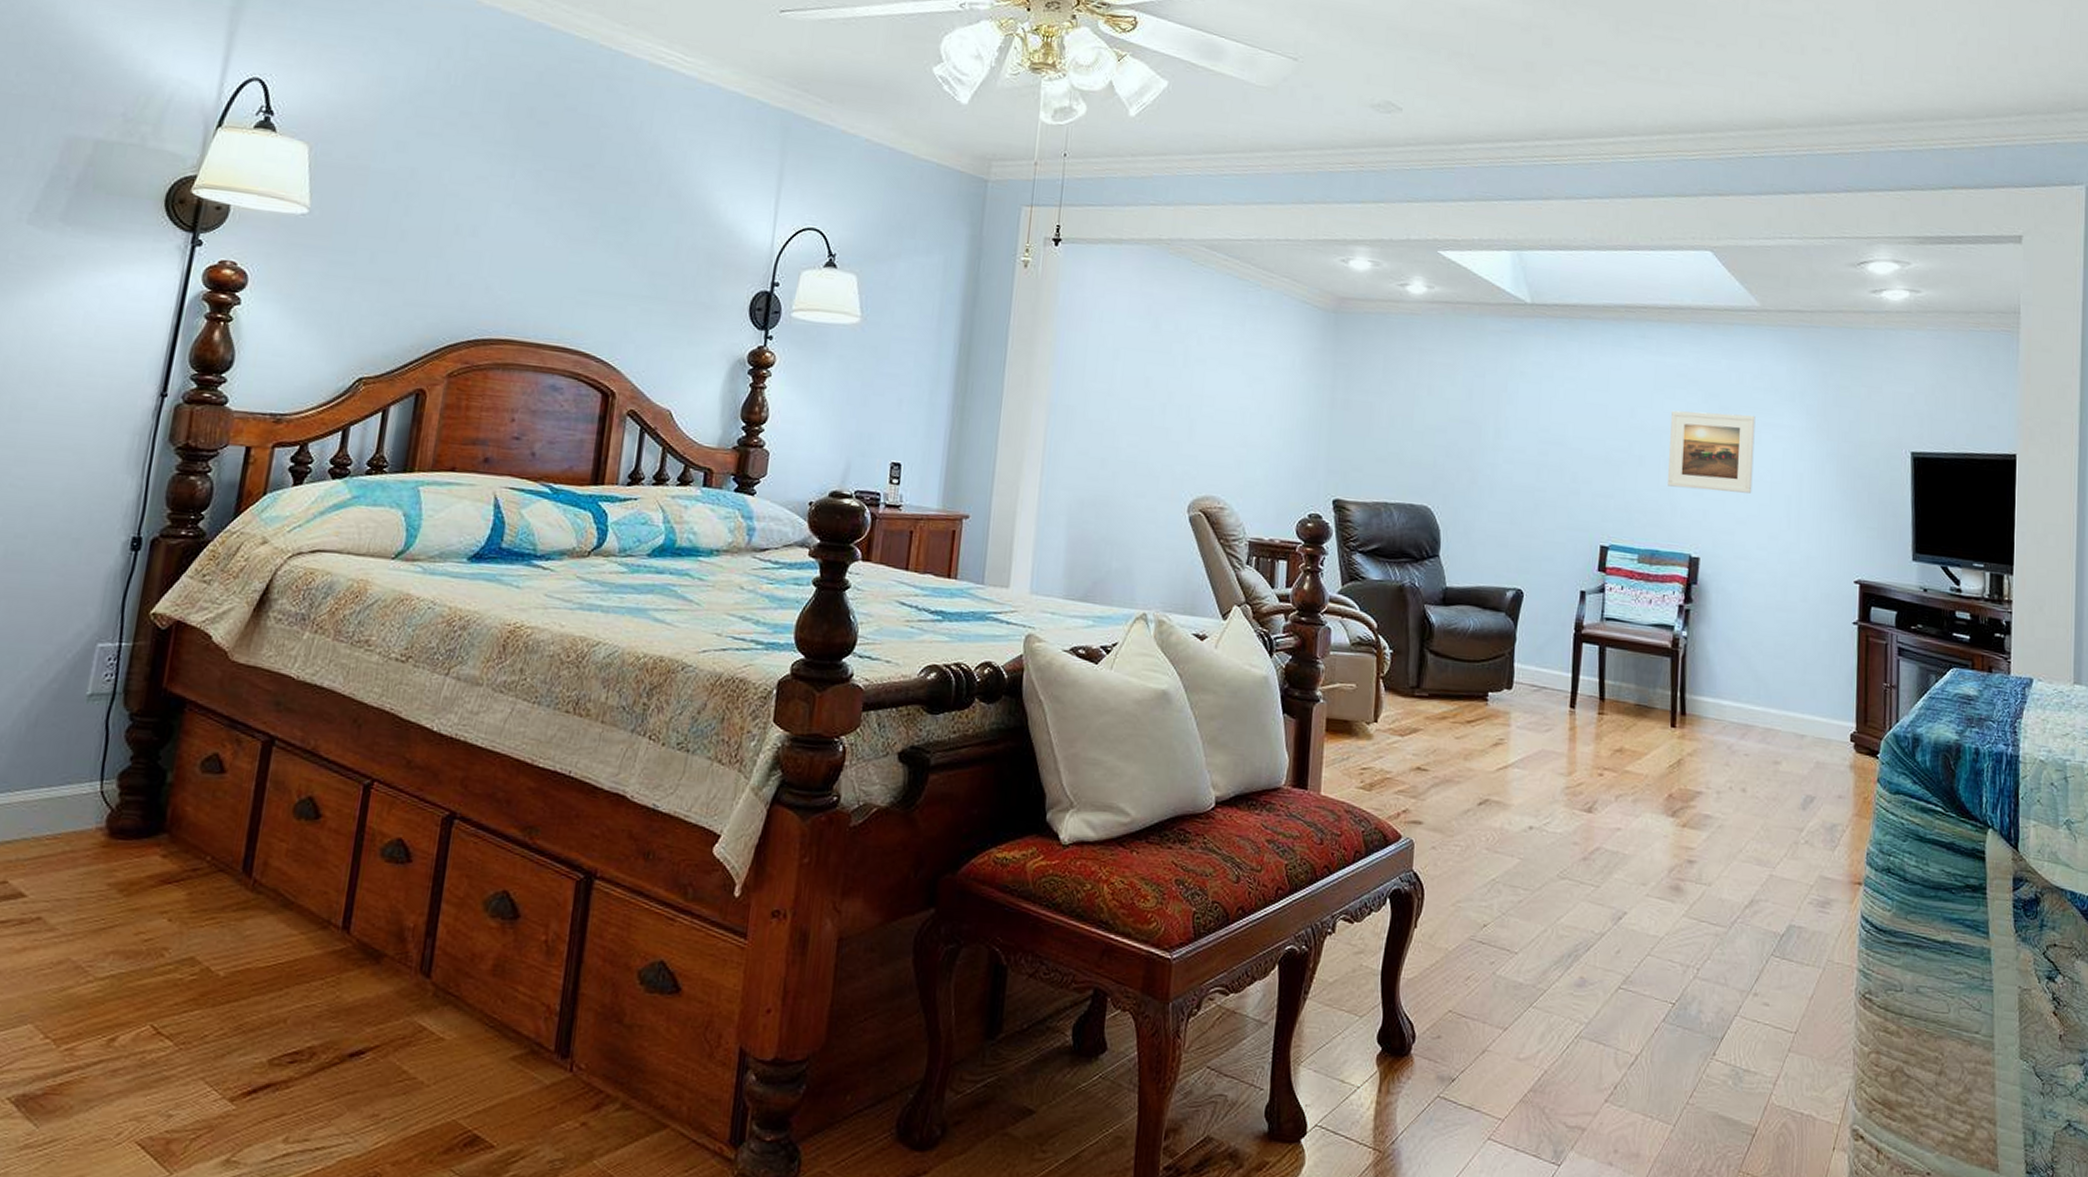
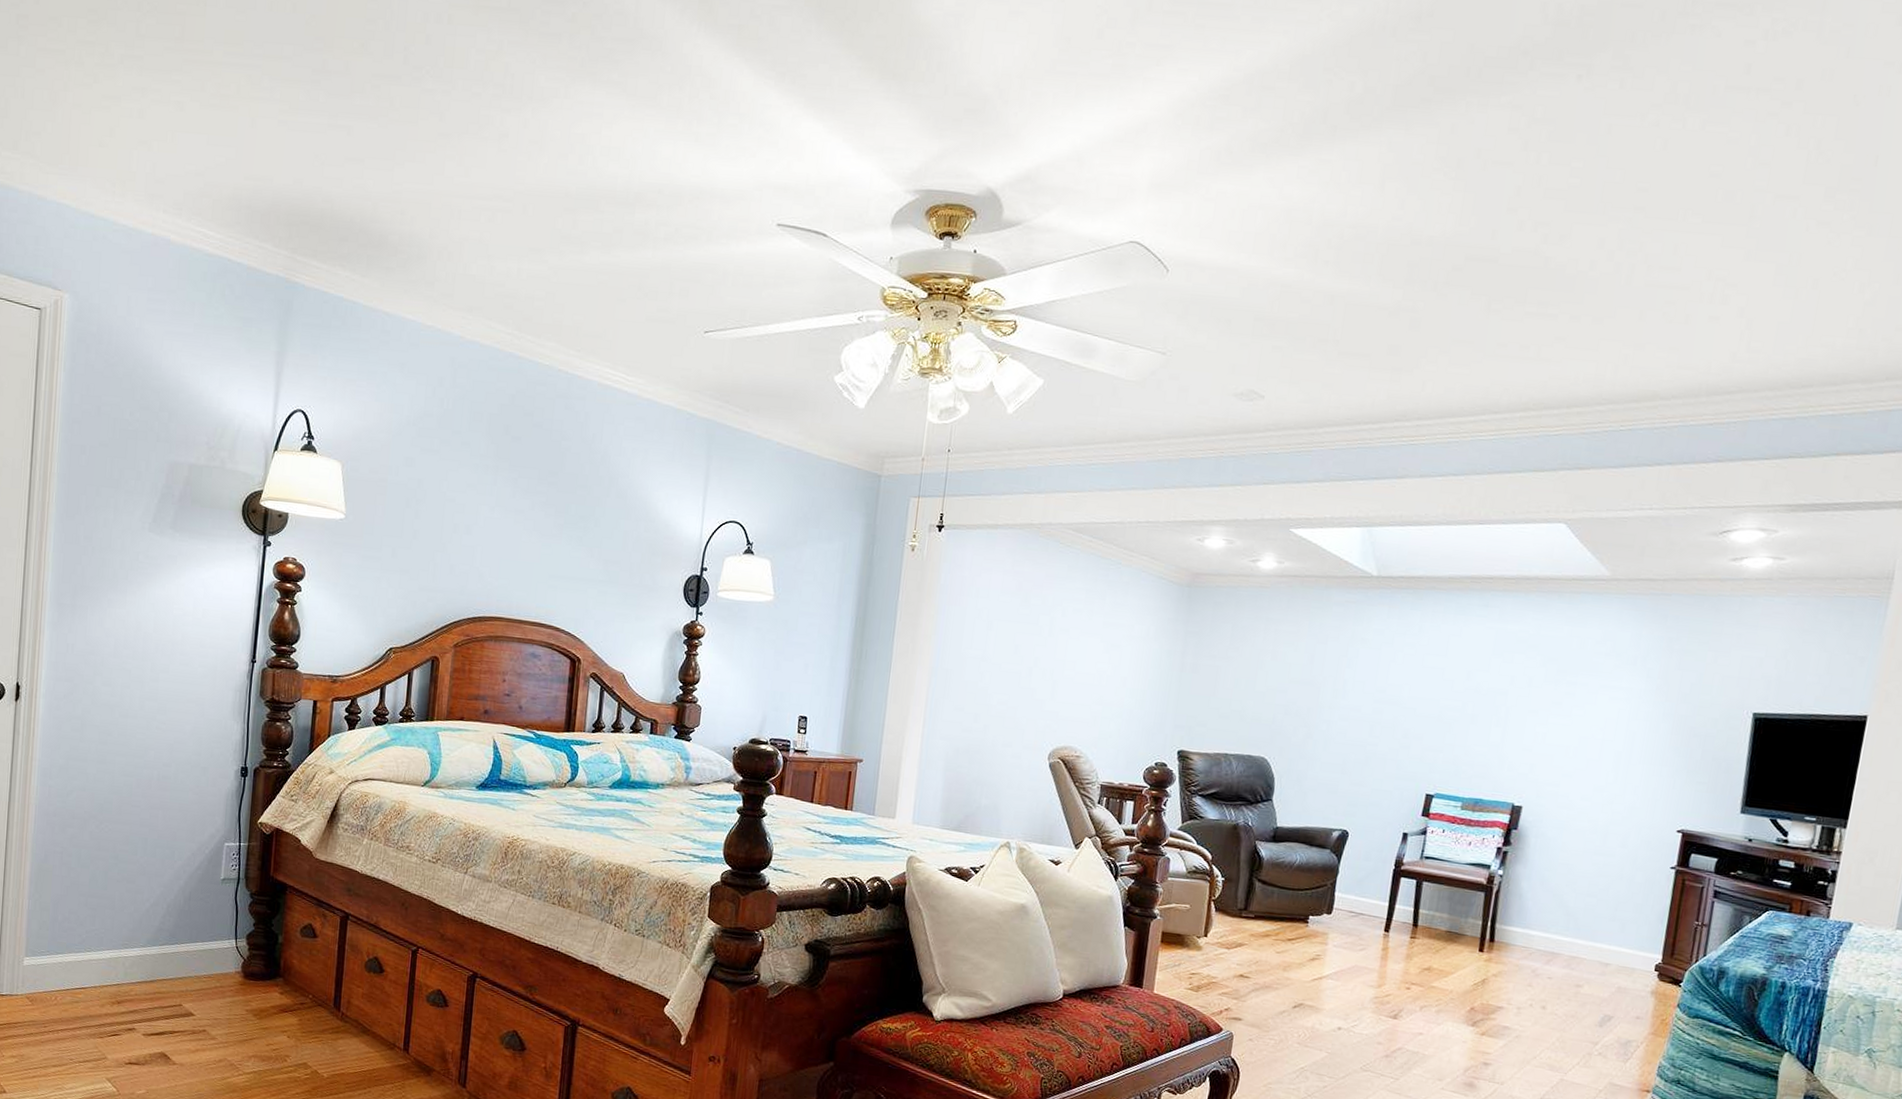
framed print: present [1667,410,1756,494] -> none [1496,673,1593,750]

